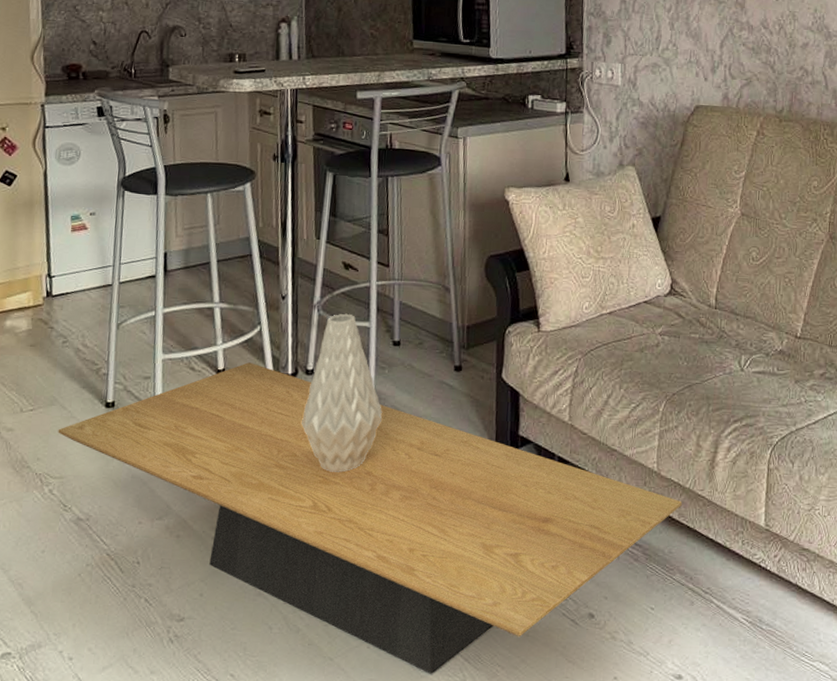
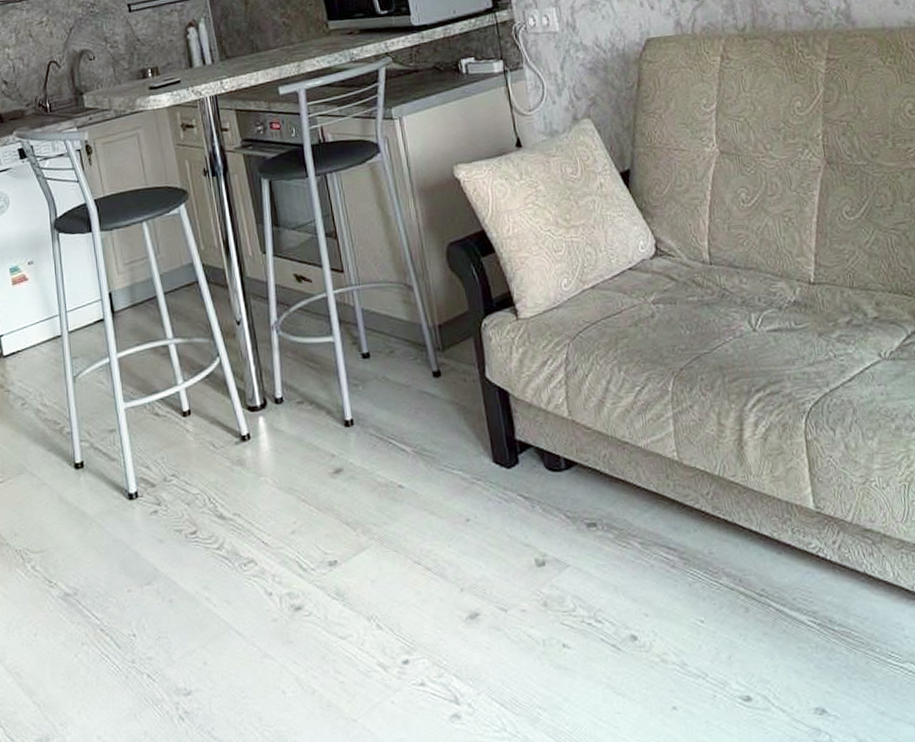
coffee table: present [58,362,682,673] -> none [31,399,714,724]
vase: present [302,313,382,473] -> none [279,330,364,509]

